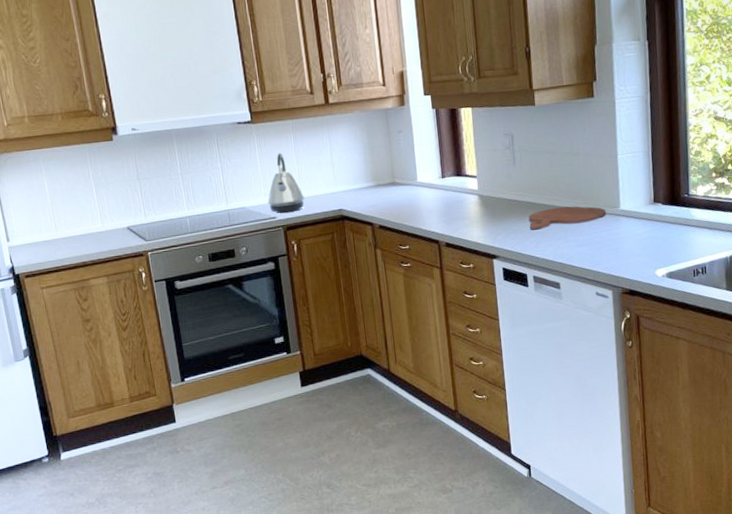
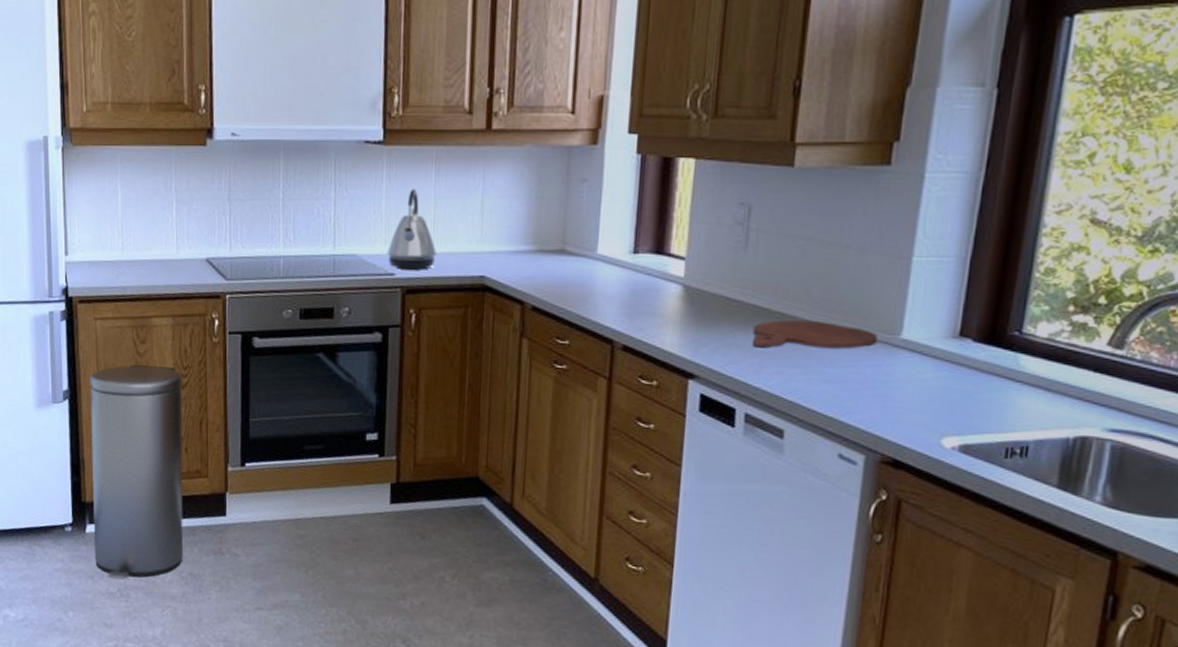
pedal bin: none [44,316,146,492] -> present [90,365,184,580]

